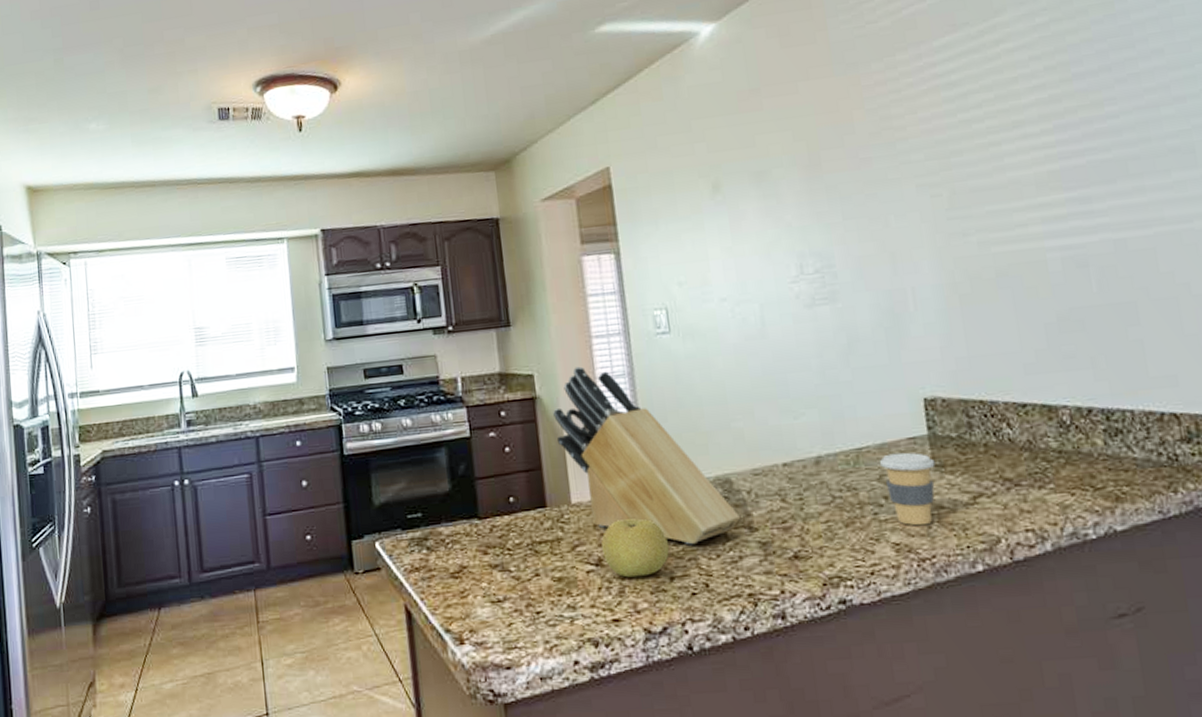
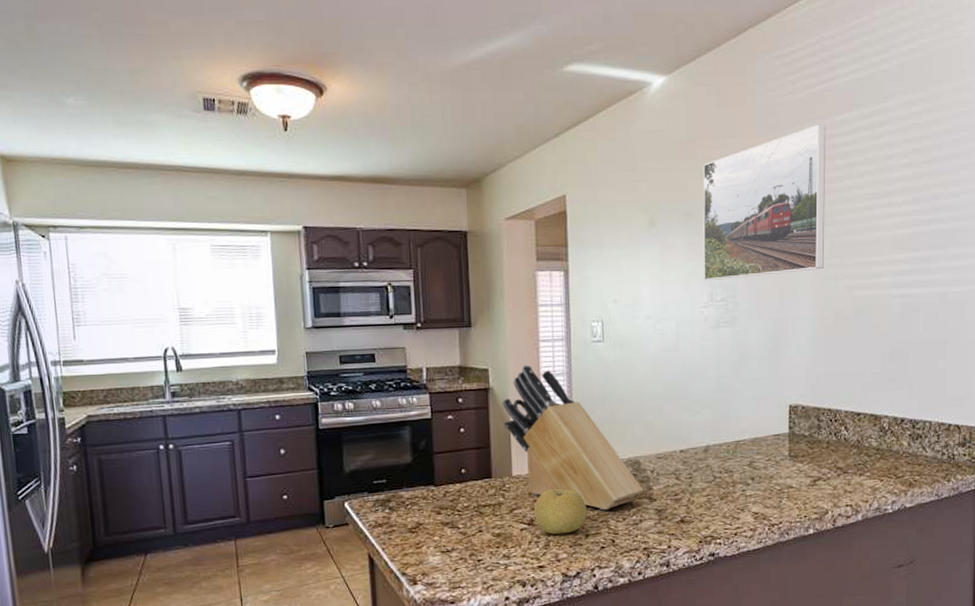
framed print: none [772,52,945,250] -> present [703,124,826,280]
coffee cup: present [880,452,935,526] -> none [752,445,791,500]

